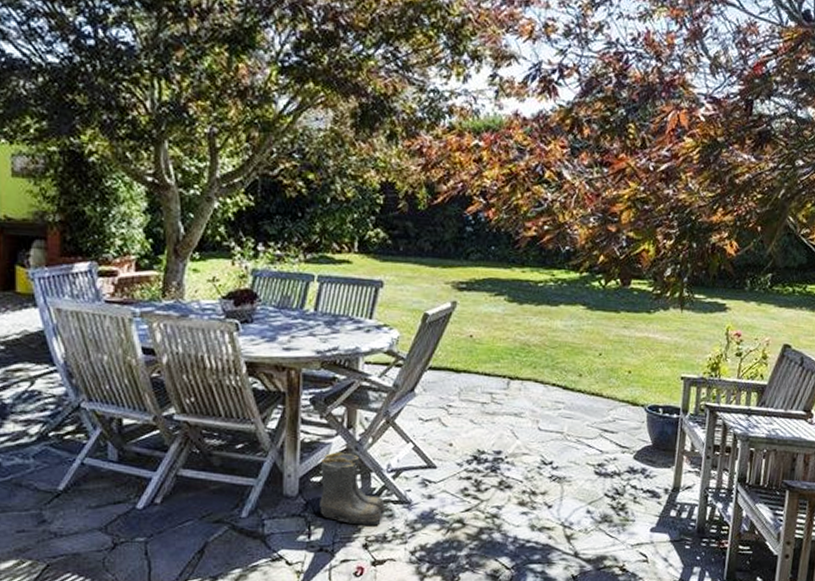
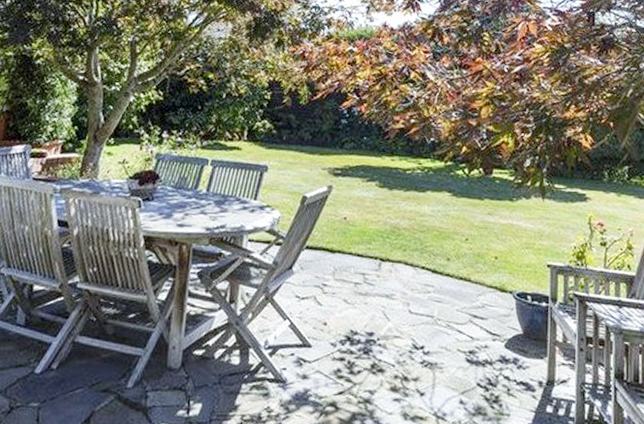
boots: present [320,452,386,525] -> none [199,326,262,404]

